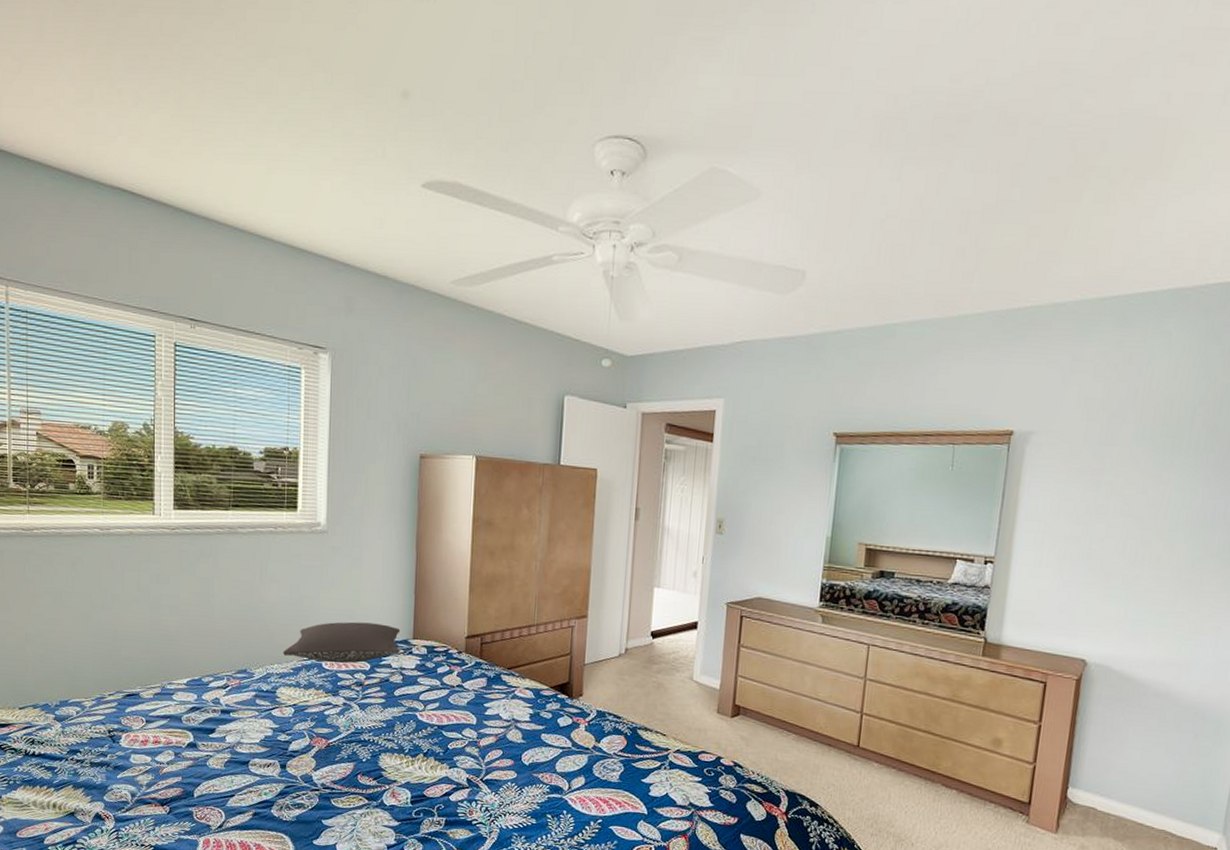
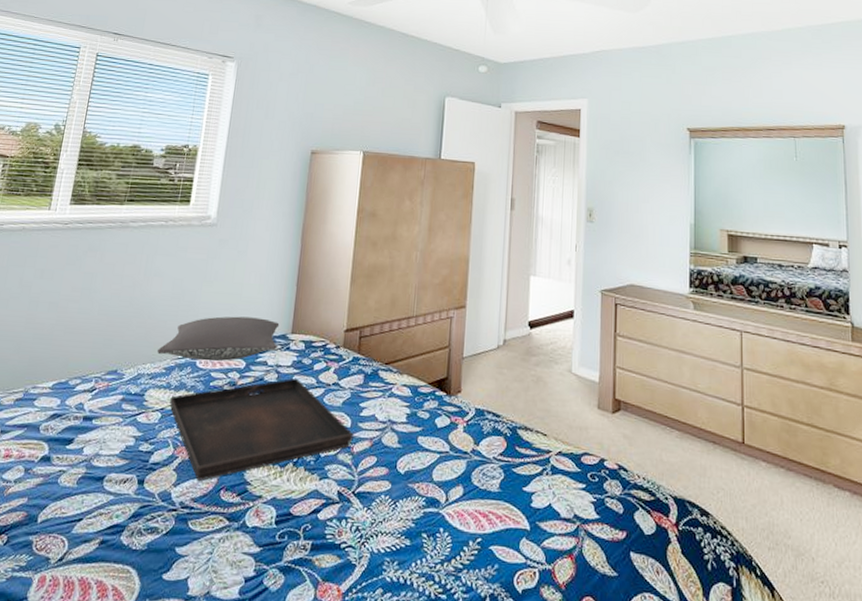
serving tray: none [300,679,479,767] -> present [169,377,354,481]

